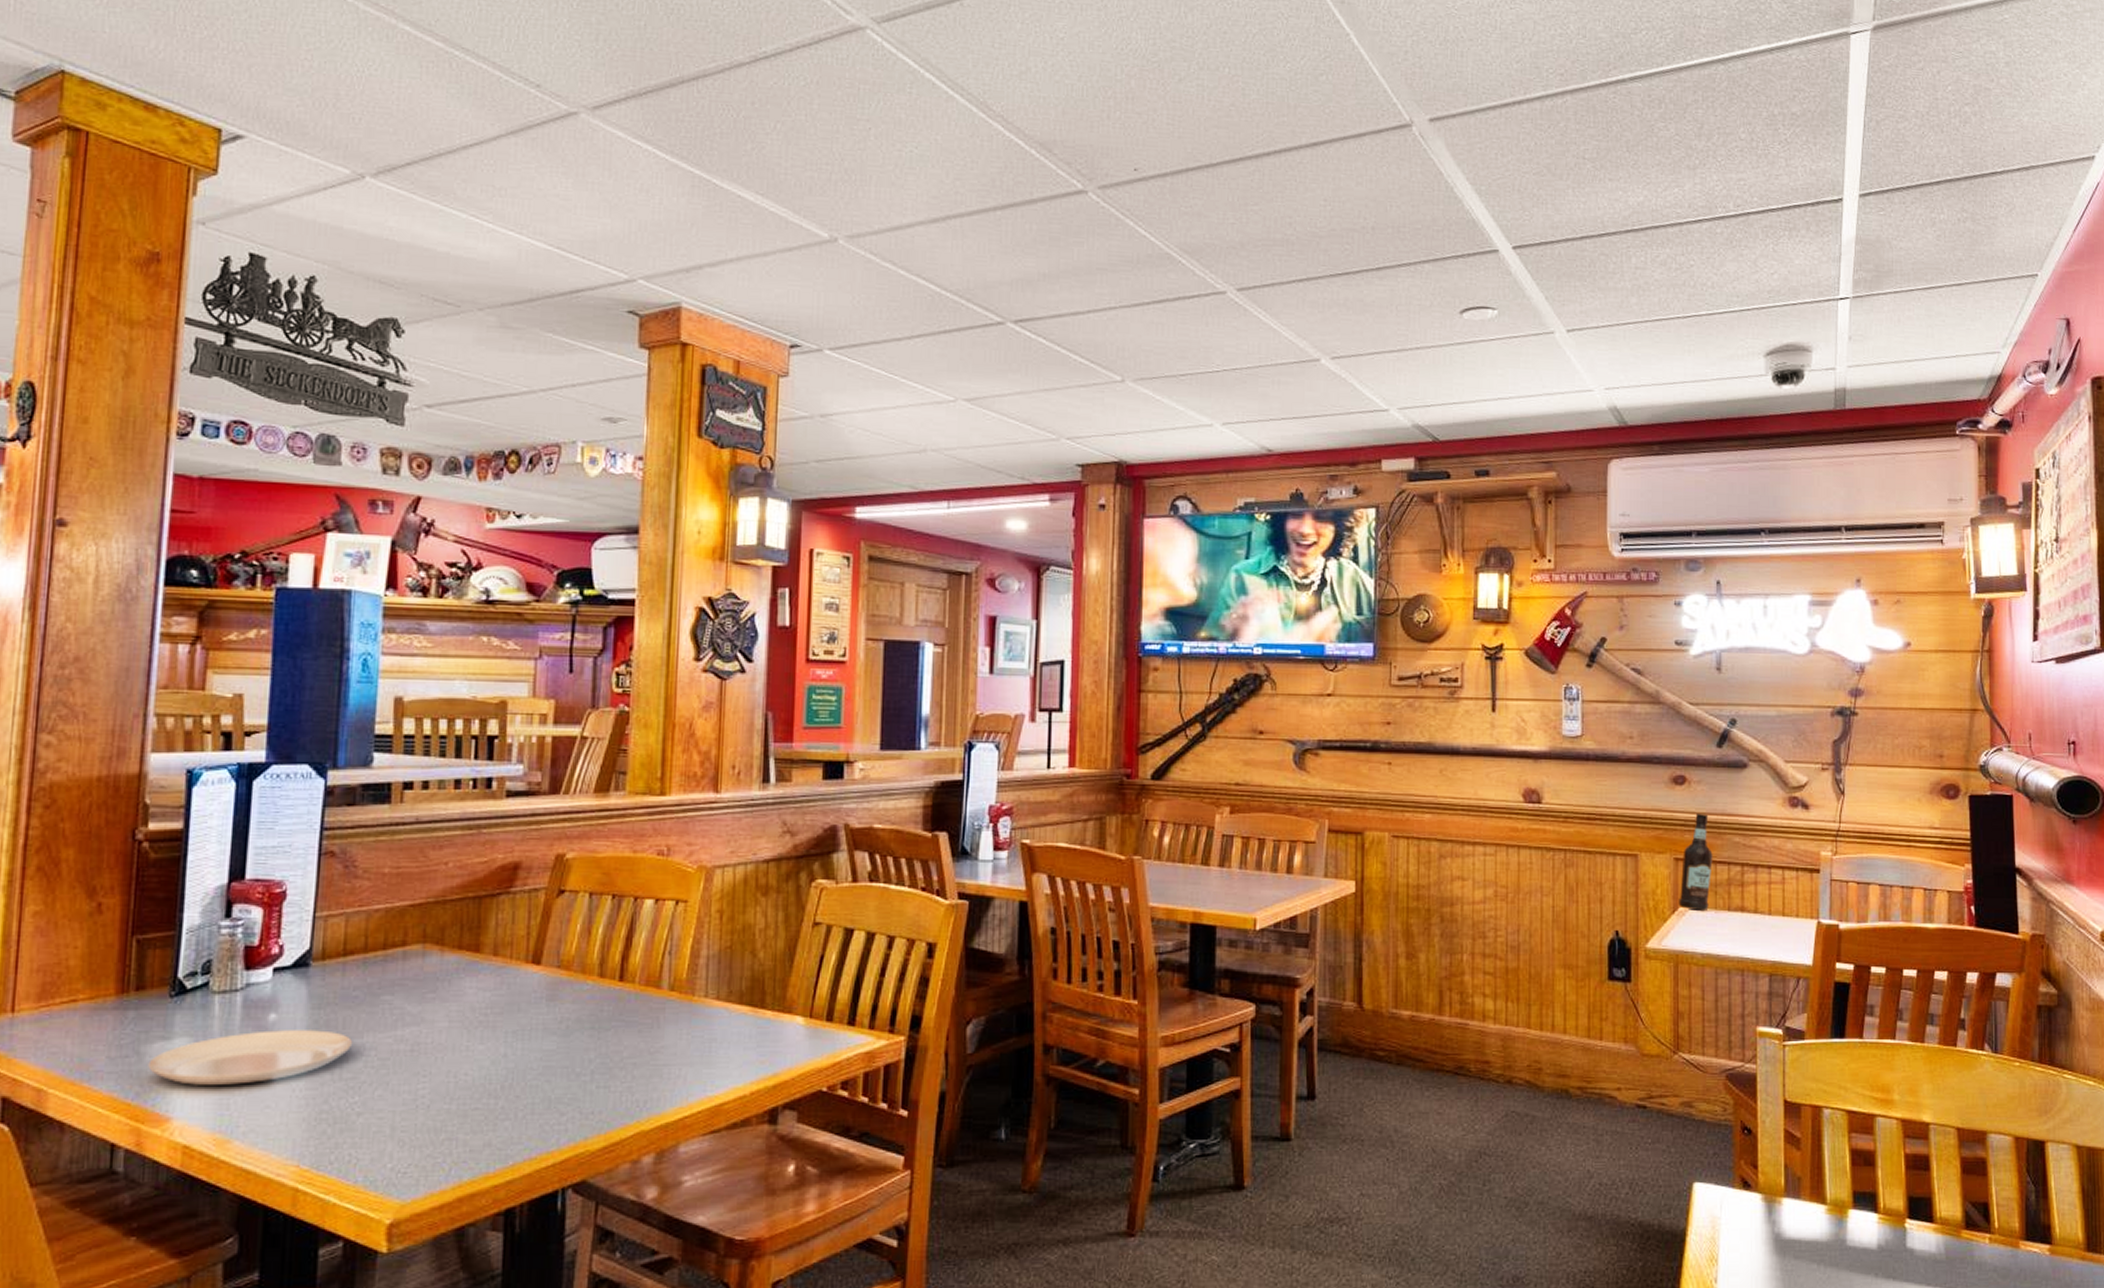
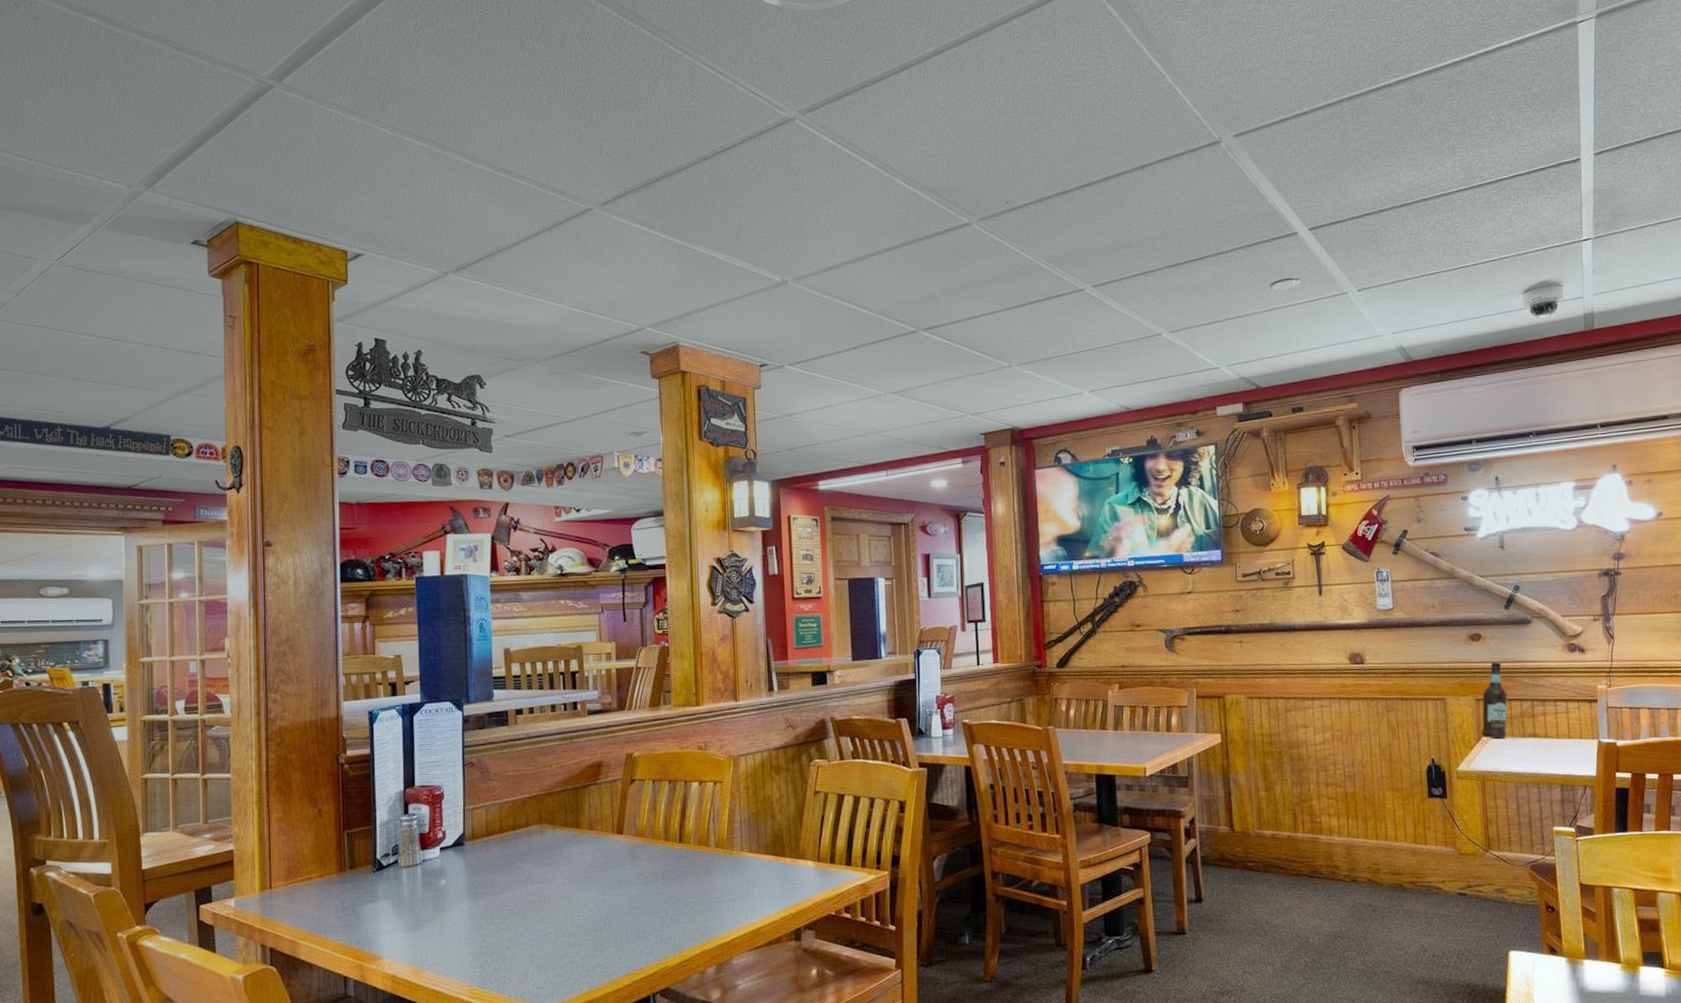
plate: present [148,1030,353,1085] -> none [363,889,499,933]

